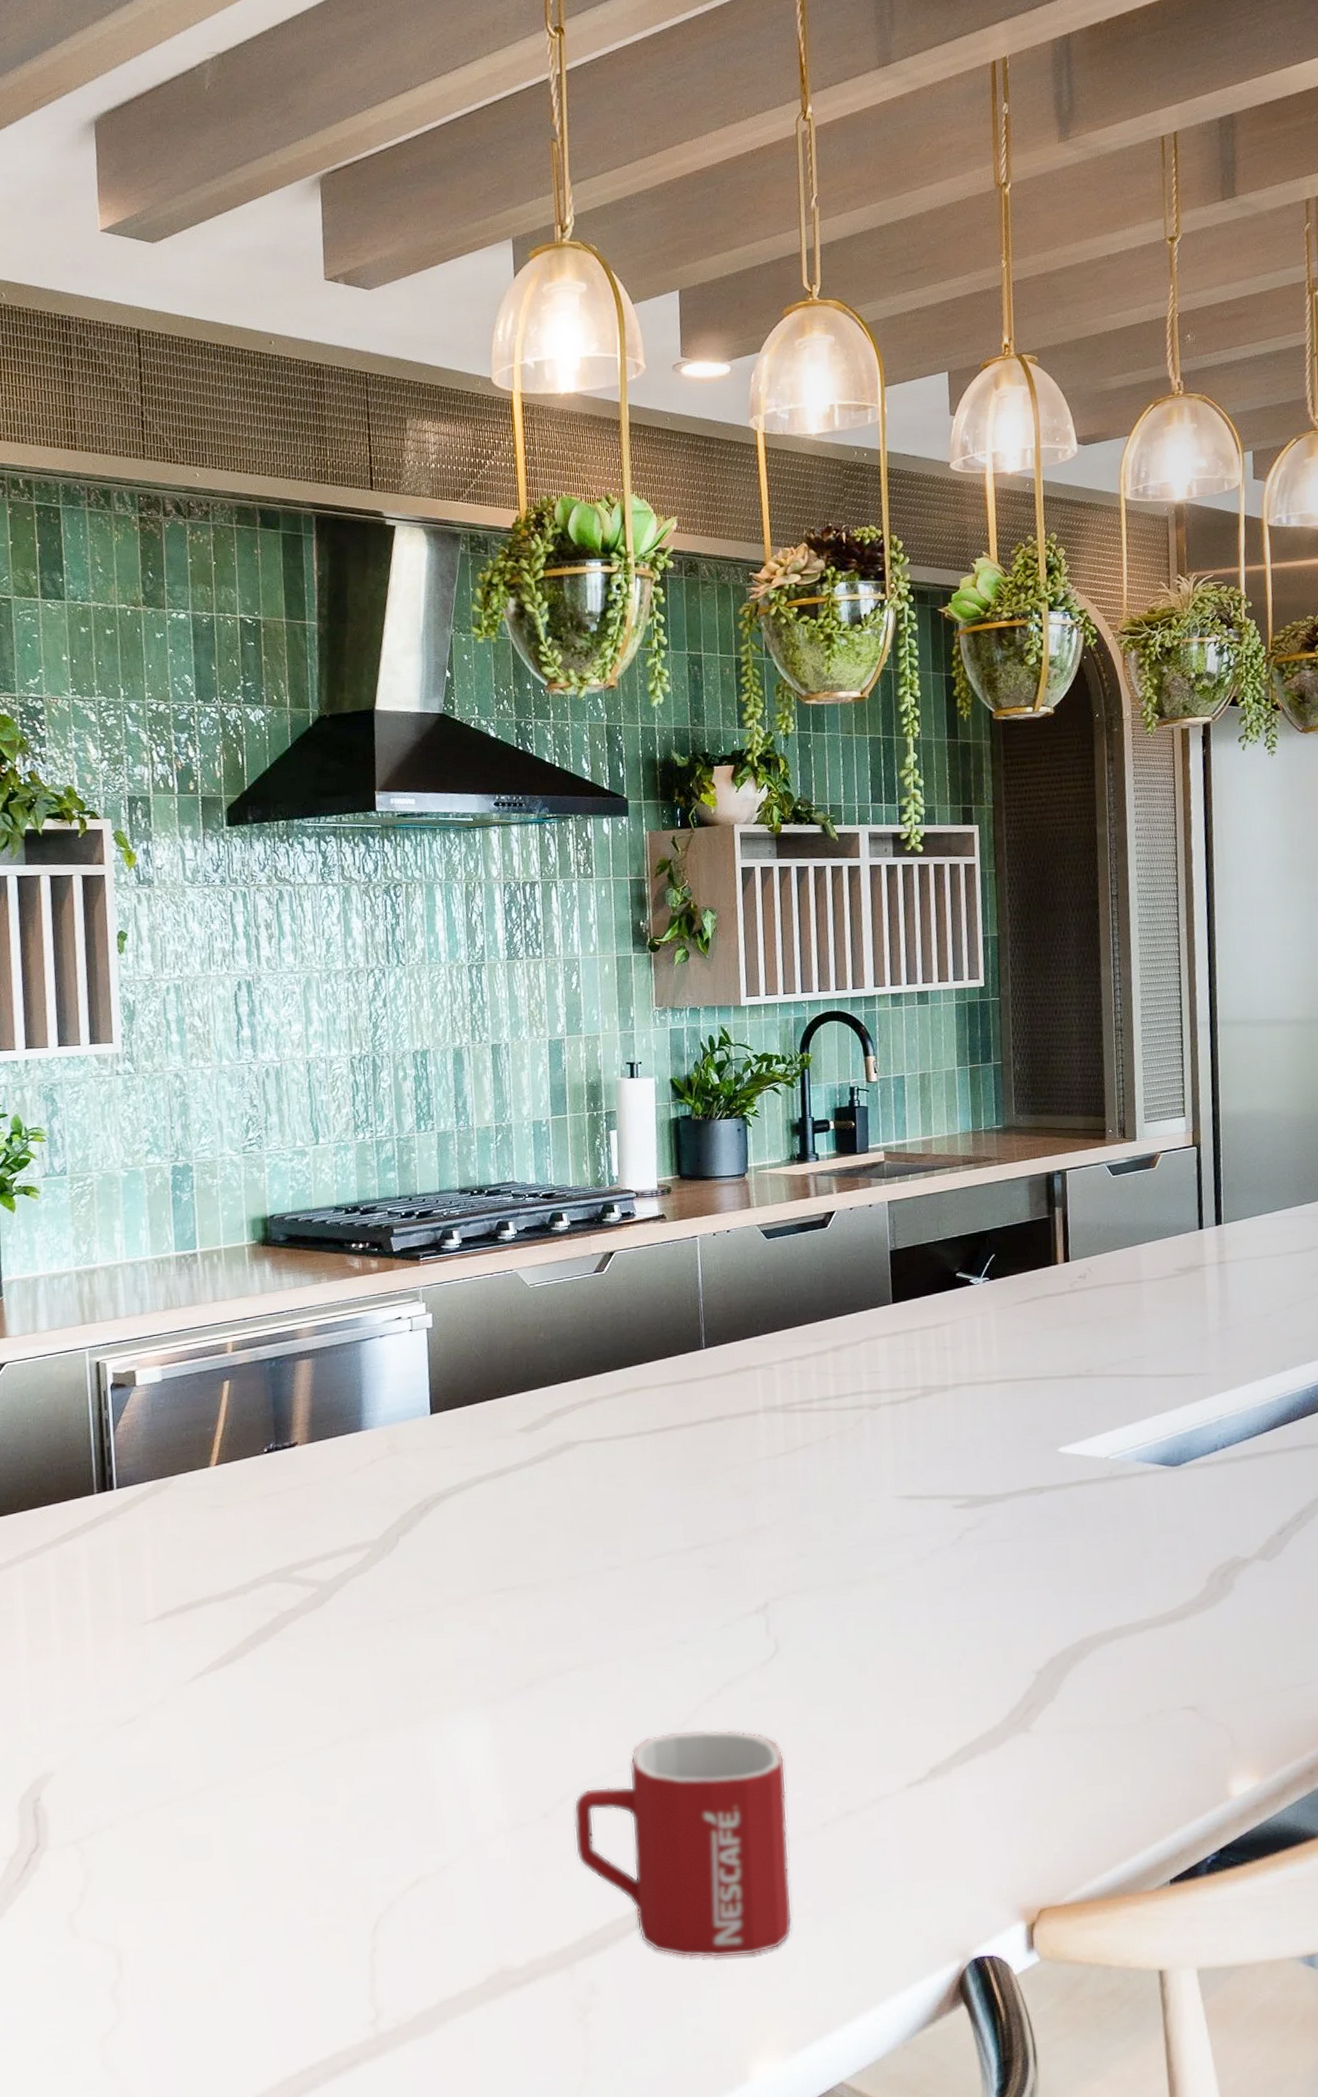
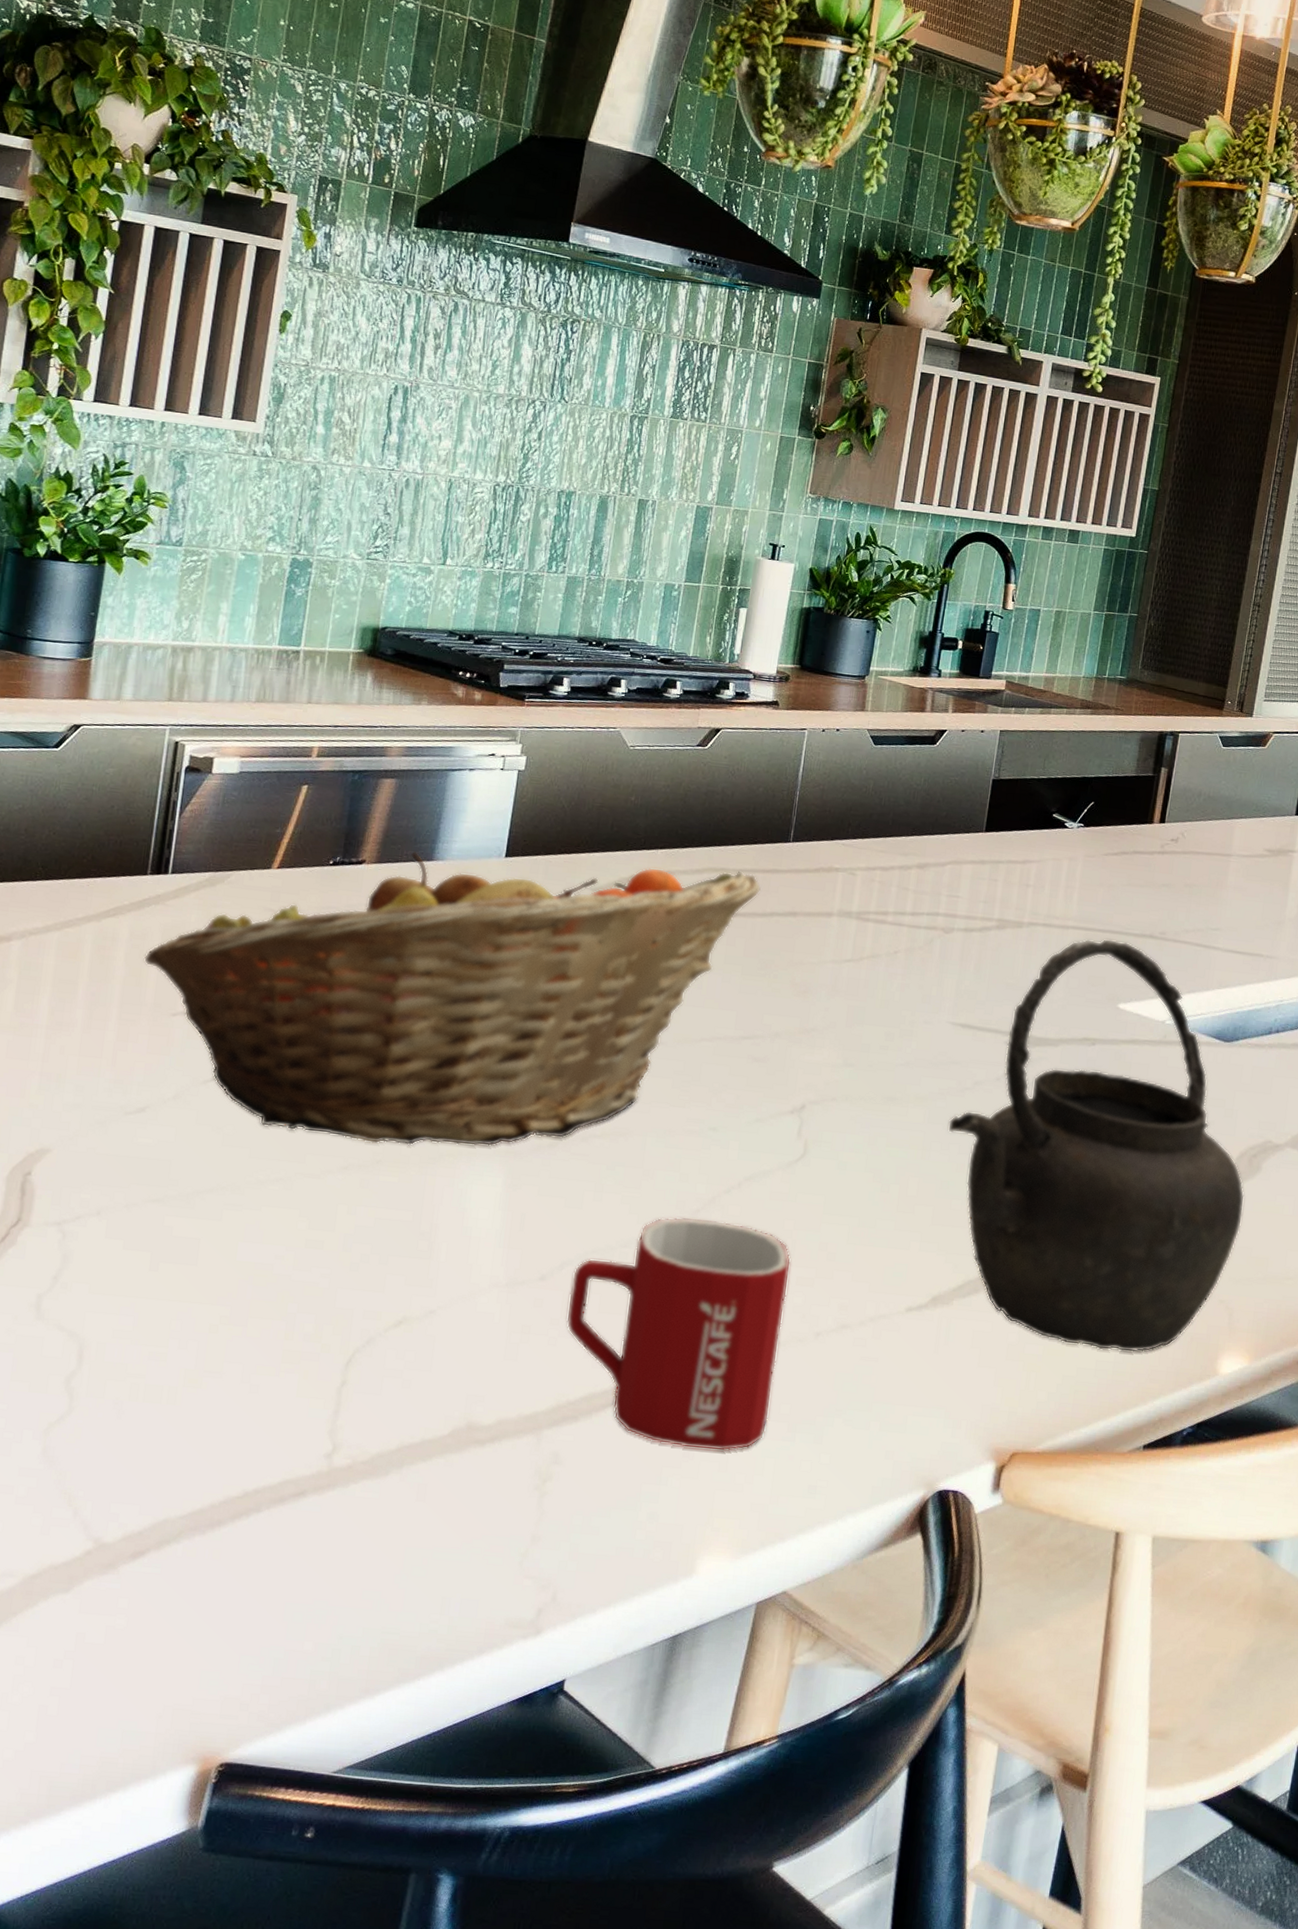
fruit basket: none [107,1386,684,1715] -> present [144,850,762,1146]
kettle: none [912,1385,1225,1793] -> present [947,938,1245,1353]

